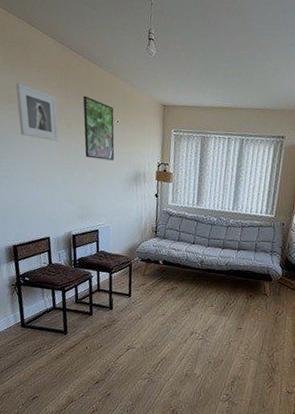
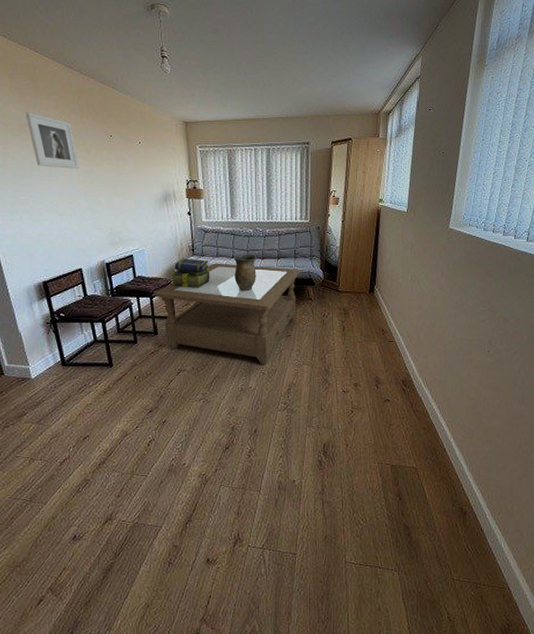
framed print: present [82,95,115,161] -> none [99,119,140,183]
coffee table: none [114,247,259,354] -> present [154,263,300,365]
stack of books: none [131,238,170,270] -> present [170,258,210,288]
ceramic vessel: none [192,241,217,279] -> present [233,254,256,292]

